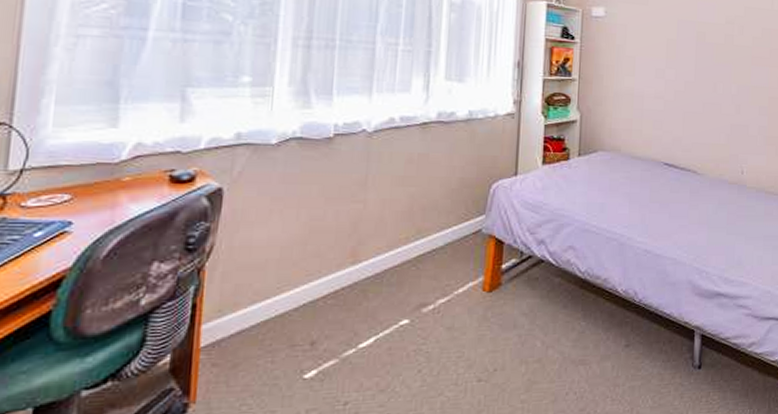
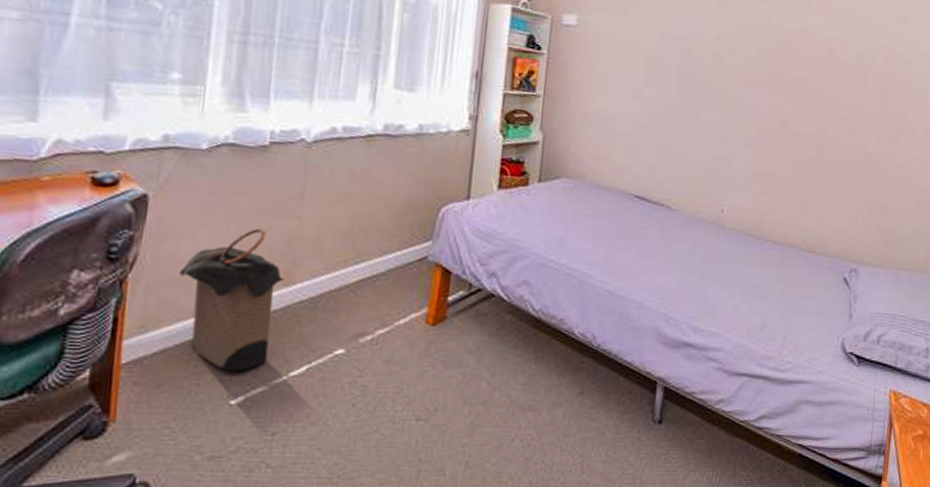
laundry hamper: none [253,212,353,348] -> present [179,228,286,372]

